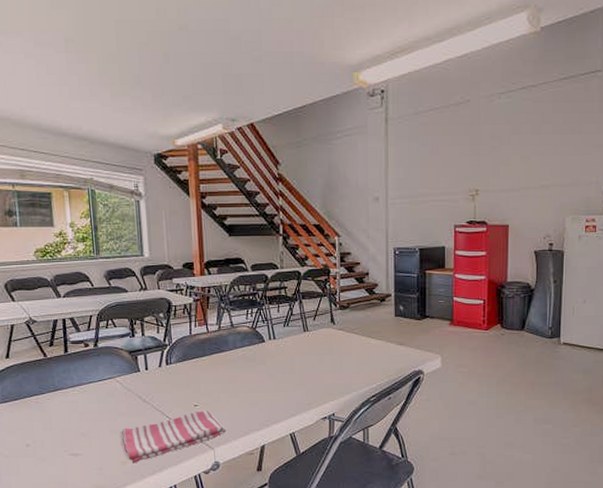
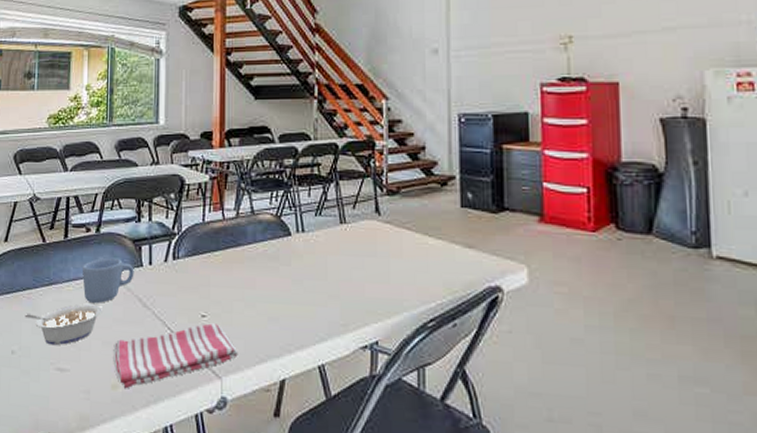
legume: none [35,403,107,437] -> present [25,304,102,346]
mug: none [85,366,133,403] -> present [82,257,134,304]

